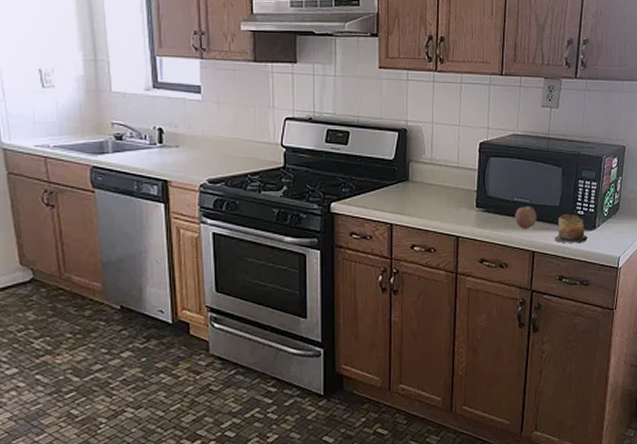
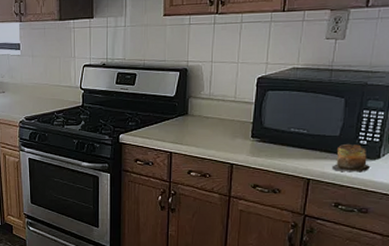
fruit: present [515,206,537,229] -> none [291,136,314,157]

